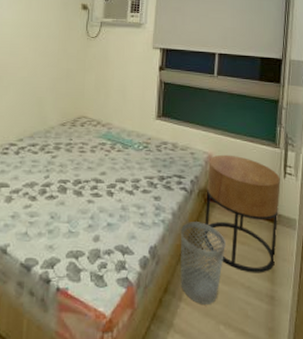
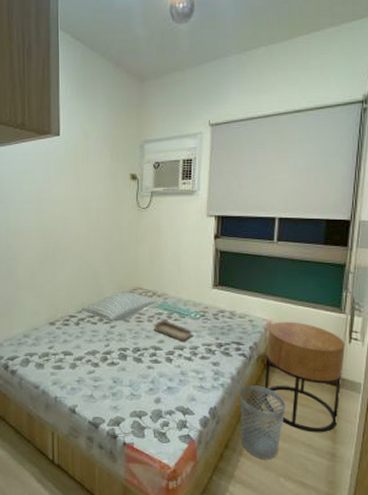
pillow: none [22,120,101,152] -> present [81,292,157,323]
tray: none [95,150,137,174] -> present [153,319,194,341]

